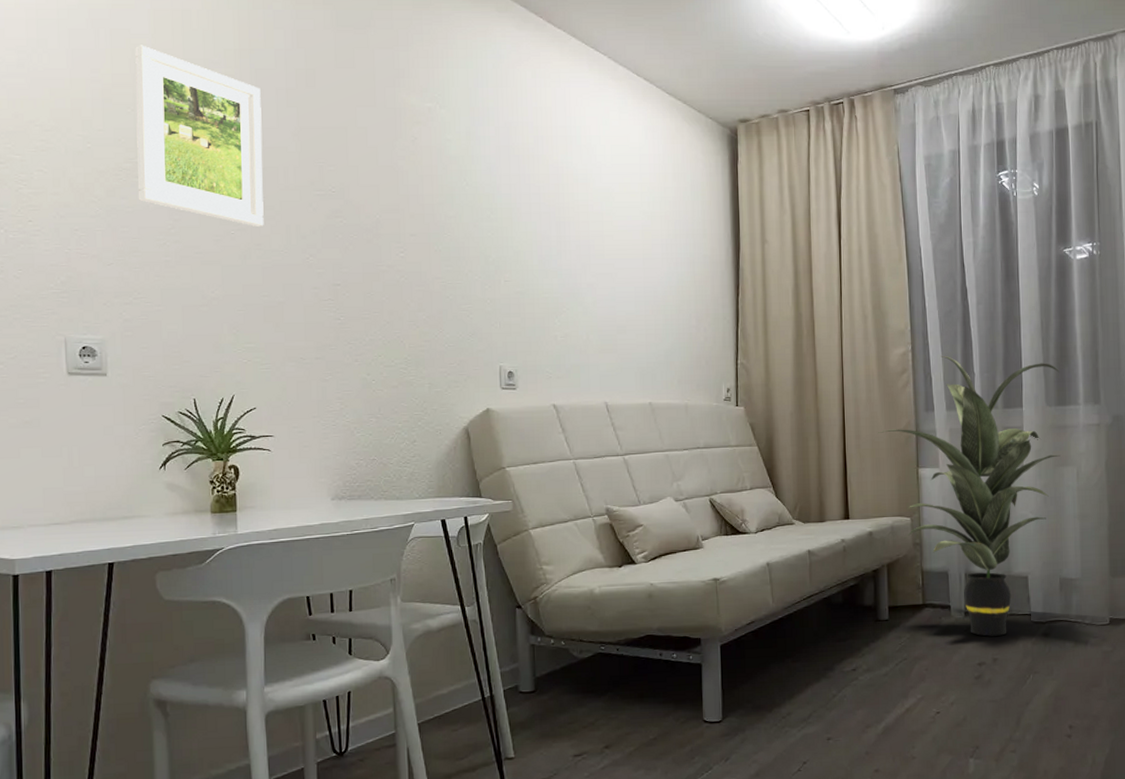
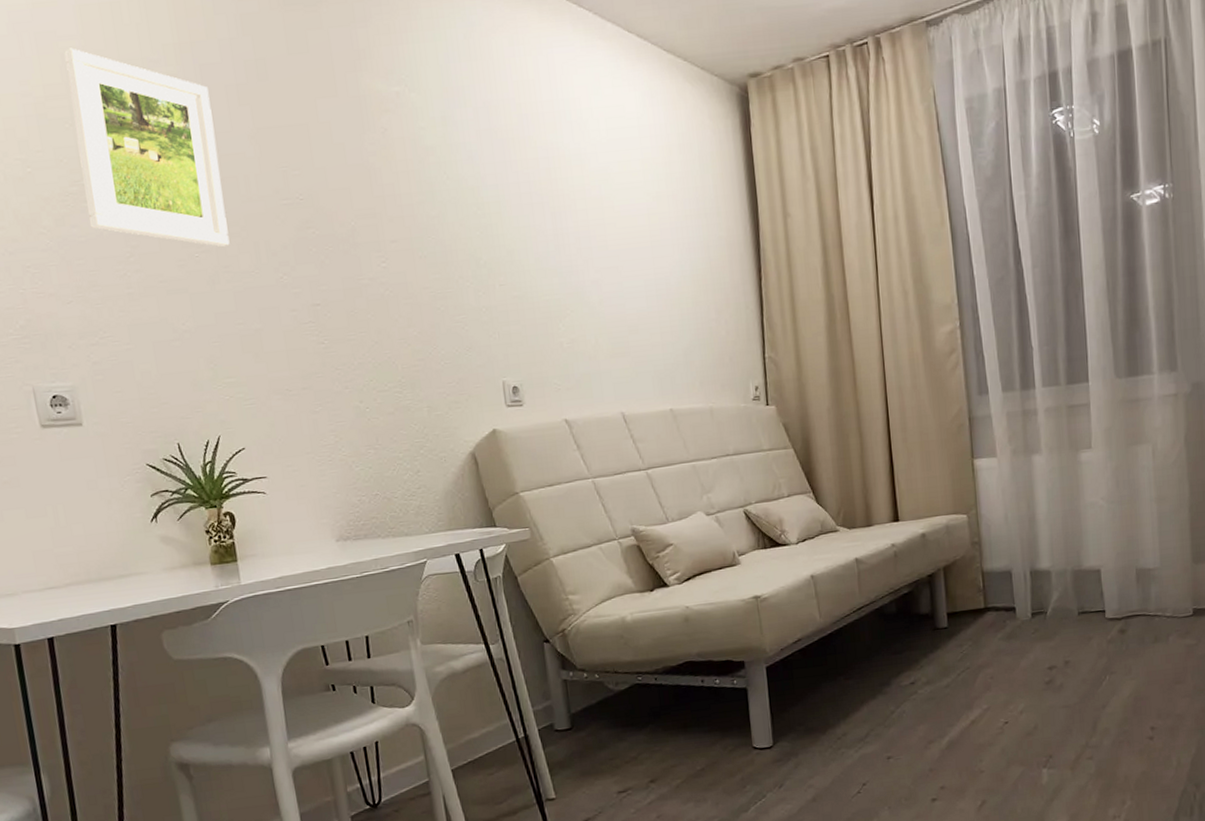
indoor plant: present [878,355,1061,636] -> none [926,329,1133,638]

